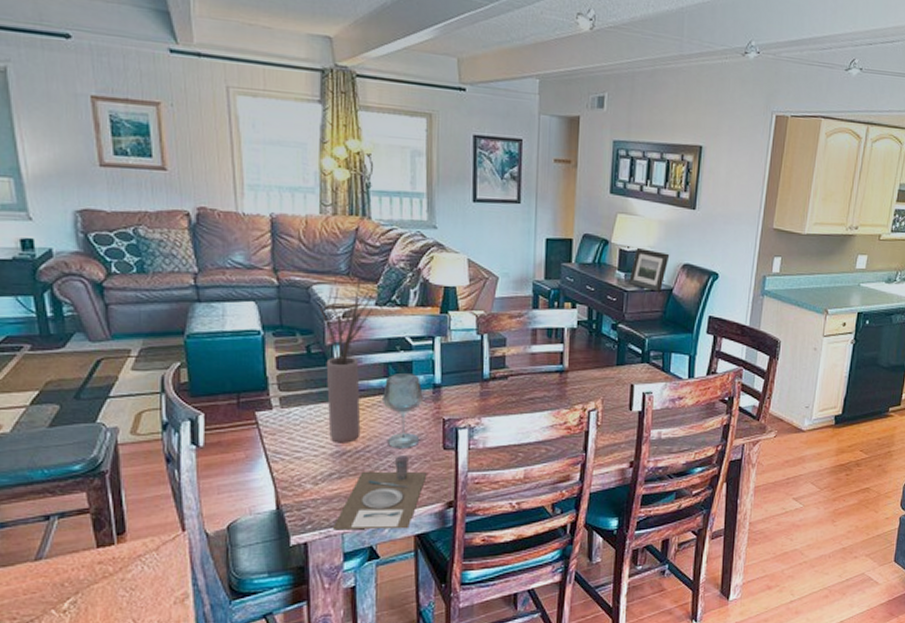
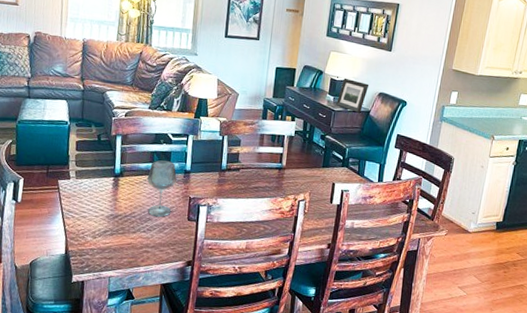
vase: present [319,279,372,443] -> none [107,89,147,209]
place setting: present [332,456,427,530] -> none [102,222,174,279]

